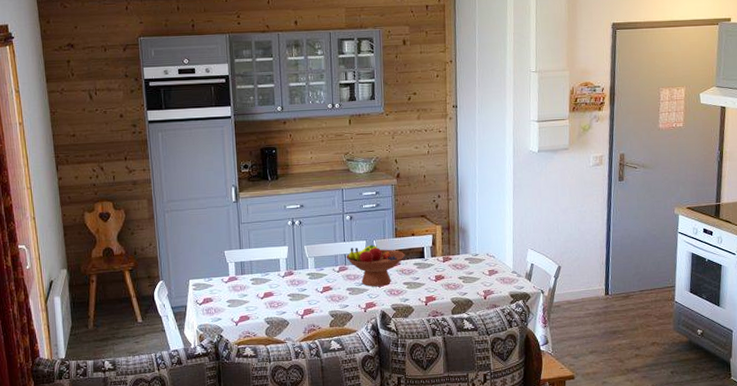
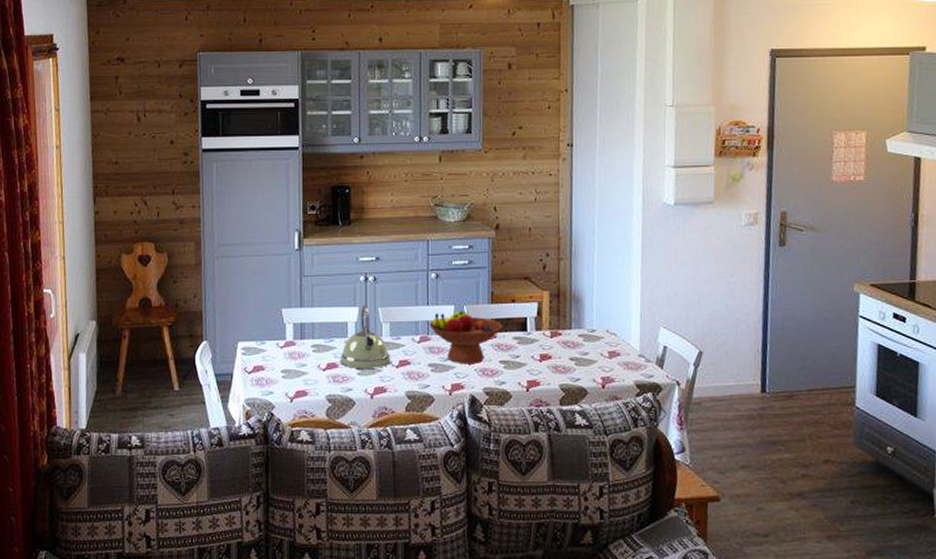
kettle: none [274,244,317,296] -> present [340,305,391,368]

